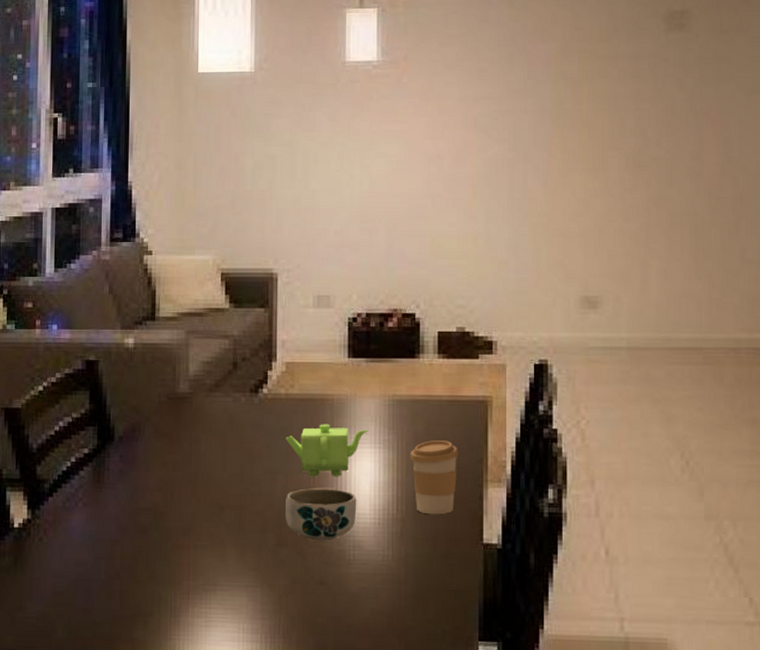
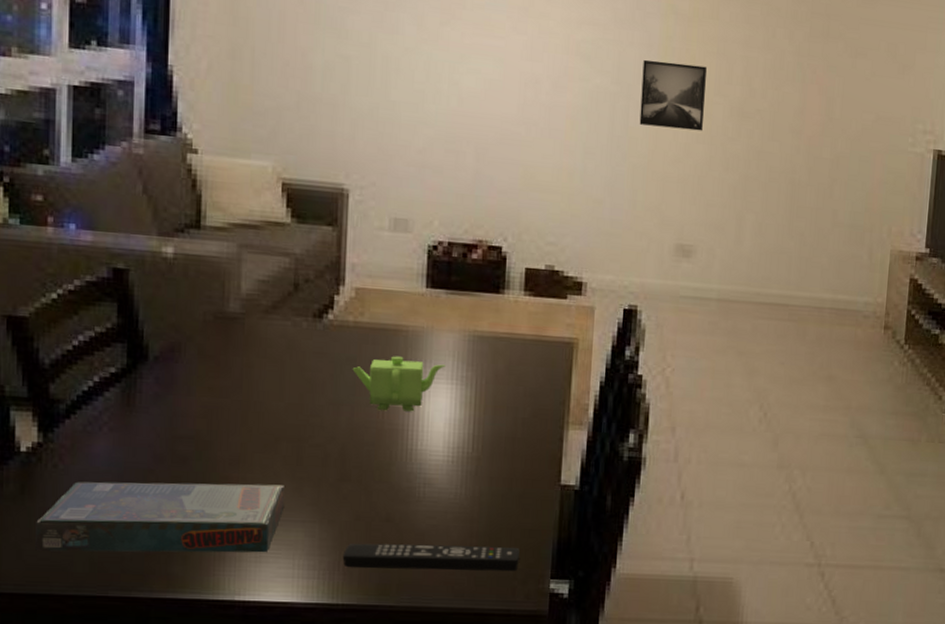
board game: none [25,551,230,619] -> present [35,481,285,553]
remote control: none [282,606,448,634] -> present [342,543,520,572]
bowl: present [286,488,357,542] -> none [350,422,430,478]
coffee cup: present [410,440,458,514] -> none [488,379,540,454]
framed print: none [537,123,599,185] -> present [639,59,707,131]

